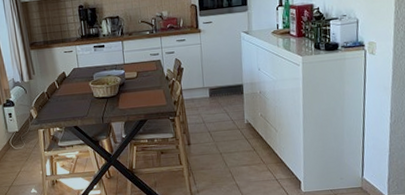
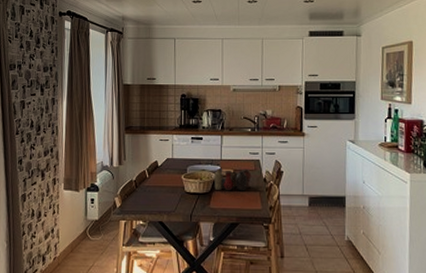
vase: none [119,69,155,92] -> present [214,167,252,191]

